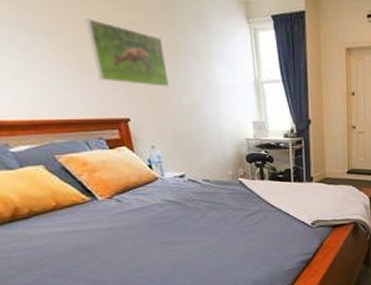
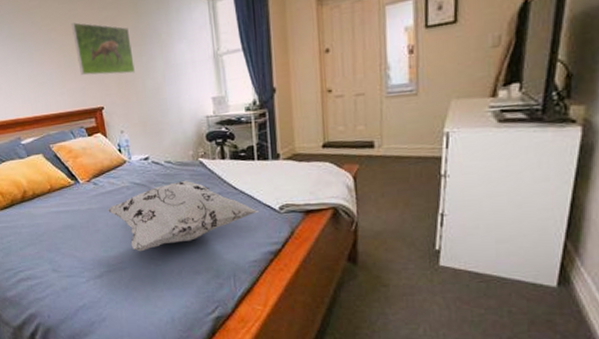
decorative pillow: none [135,198,294,270] -> present [108,180,259,252]

